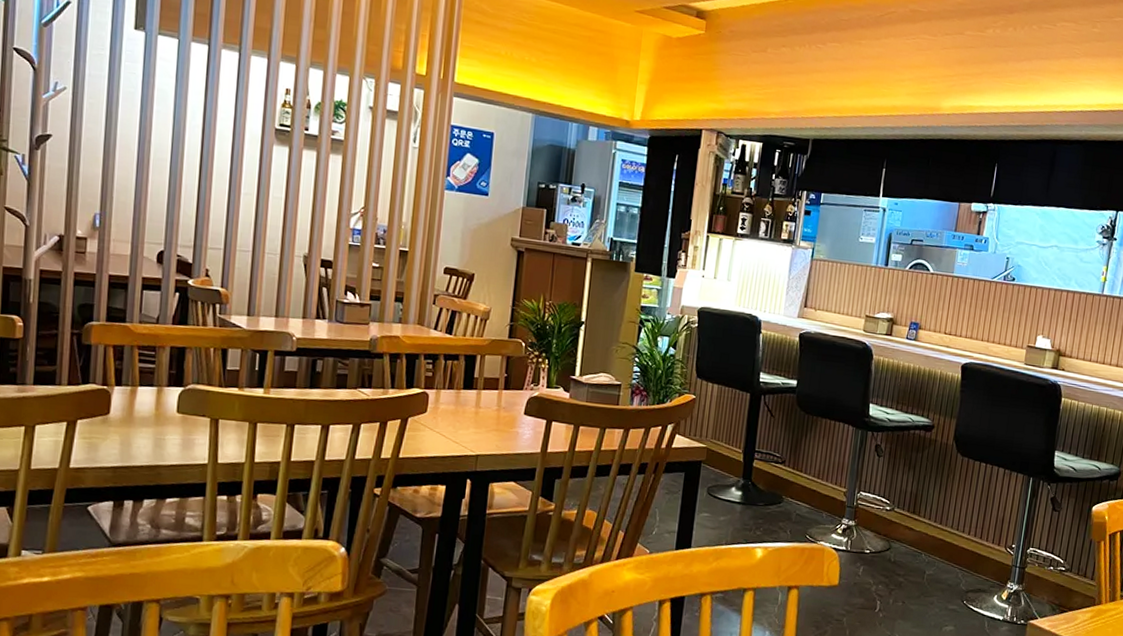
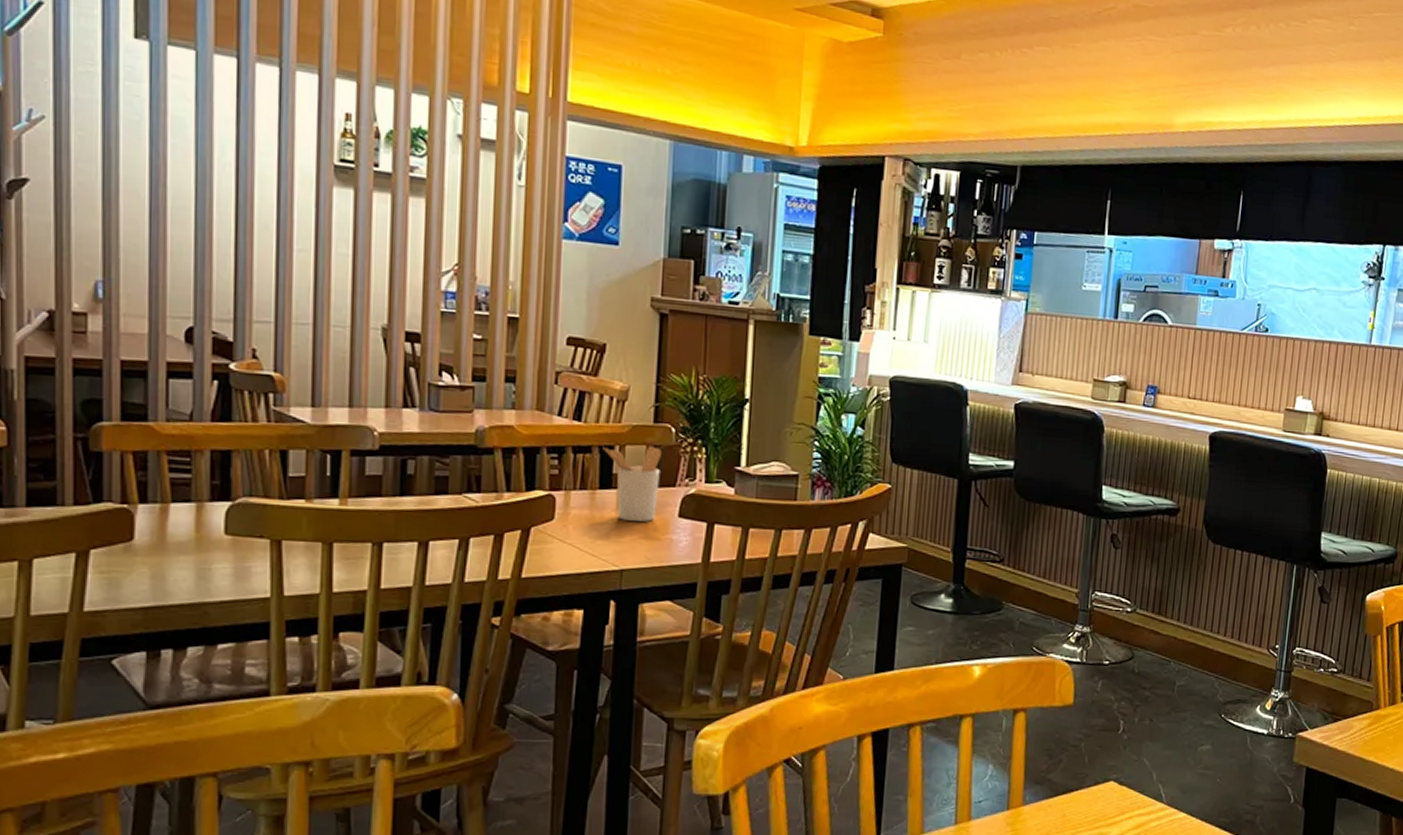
utensil holder: none [467,356,514,417] -> present [603,446,663,522]

